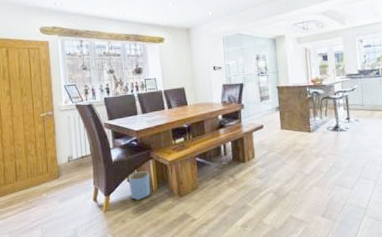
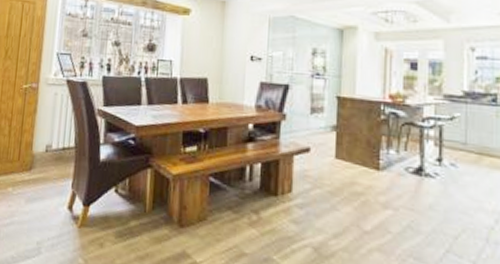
planter: present [128,171,150,201] -> none [115,181,145,221]

